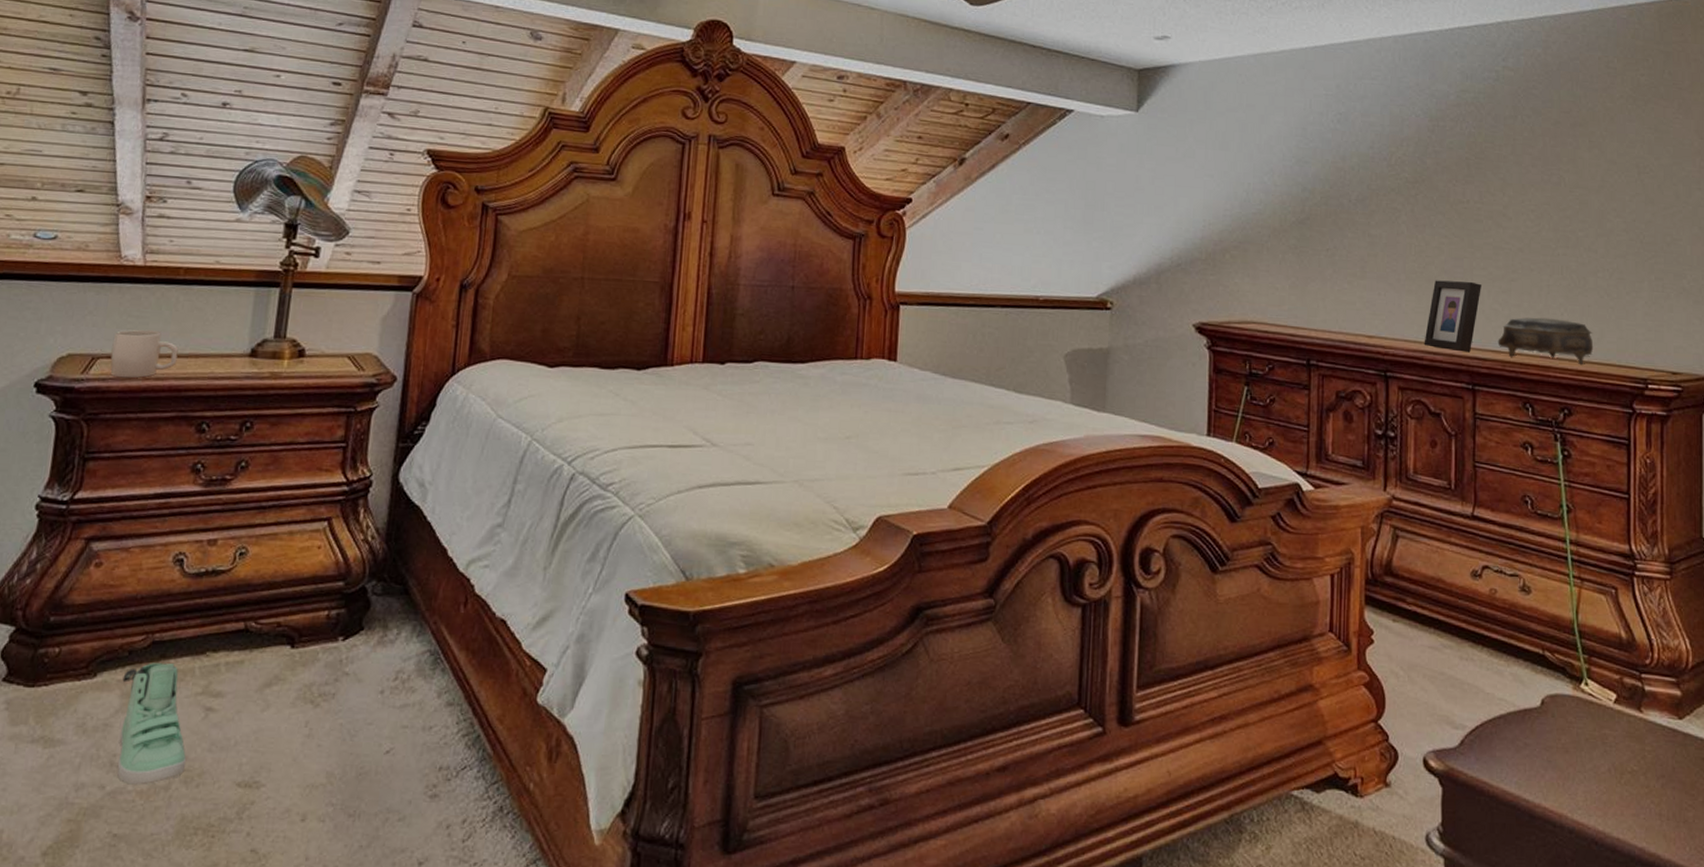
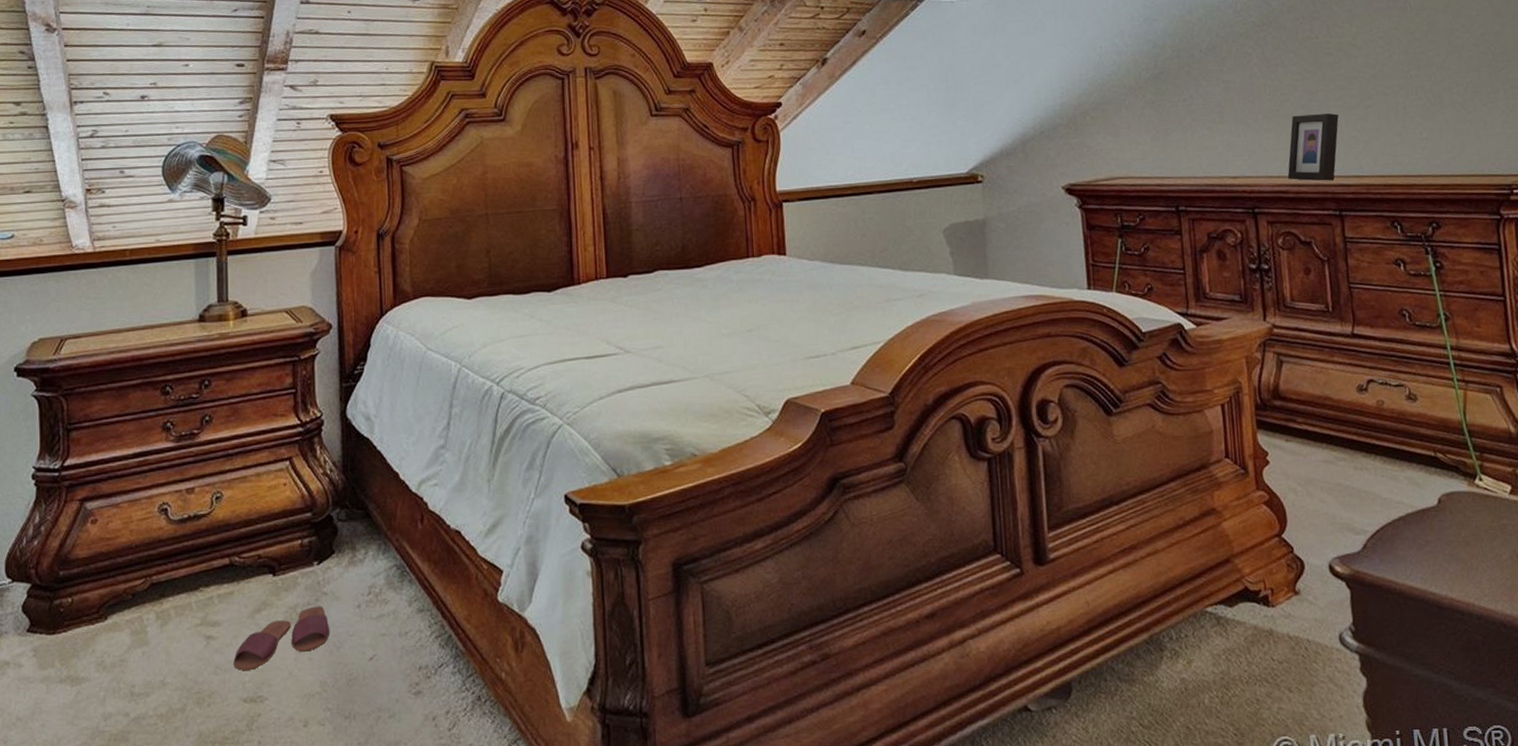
mug: present [110,329,179,379] -> none [76,308,135,355]
sneaker: present [117,662,187,785] -> none [130,600,196,710]
slippers: none [232,686,347,751] -> present [234,606,330,670]
jewelry box: present [1498,317,1594,366] -> none [1360,138,1456,181]

